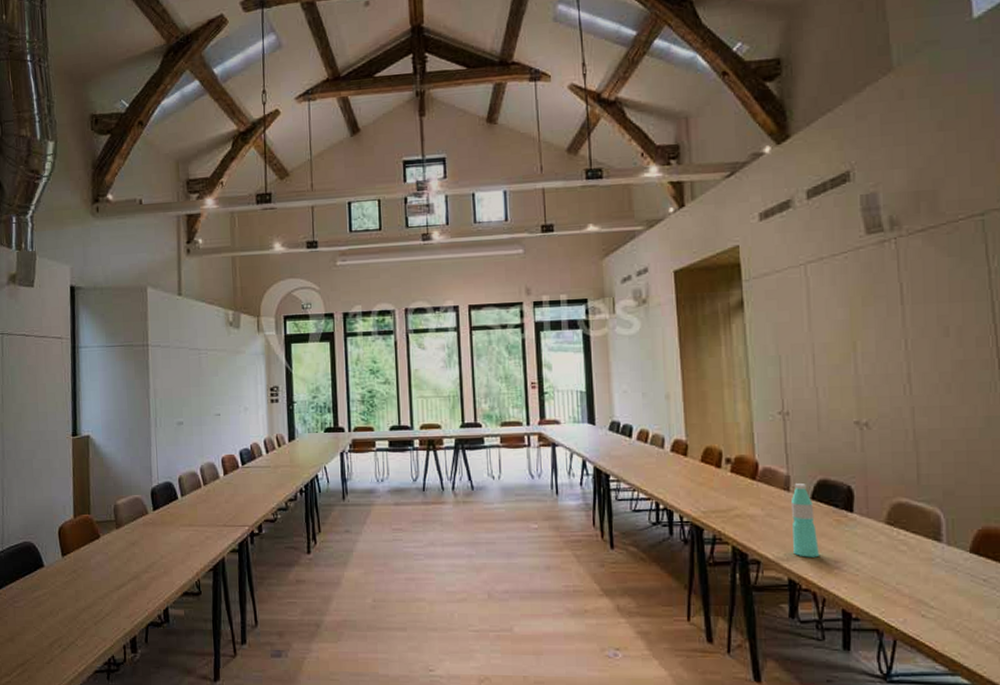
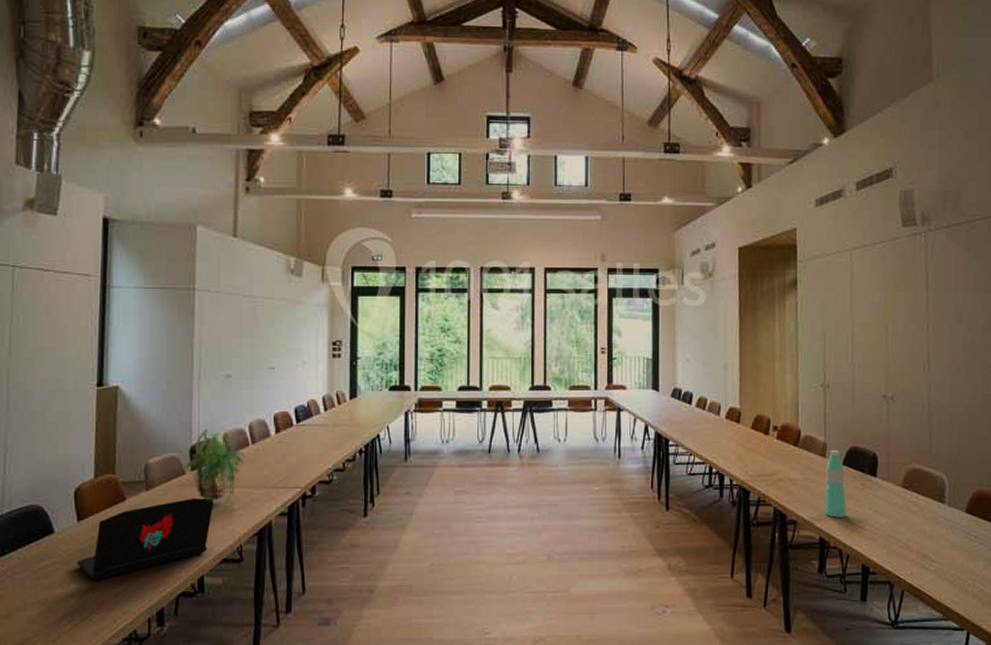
laptop: none [63,536,174,610] -> present [77,498,214,581]
plant: none [142,472,199,546] -> present [179,428,246,509]

